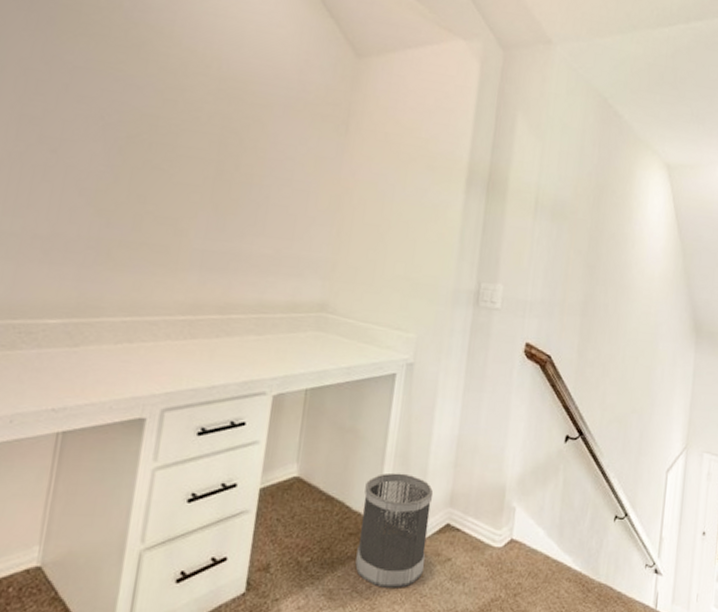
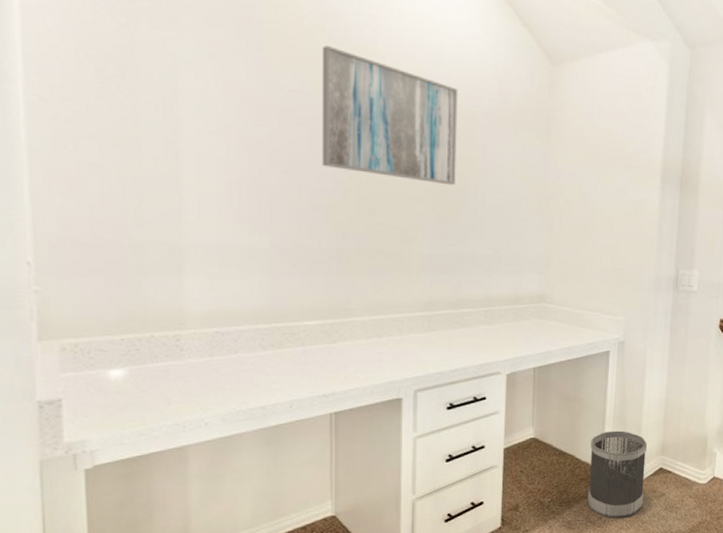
wall art: none [95,24,255,176] -> present [321,45,458,186]

